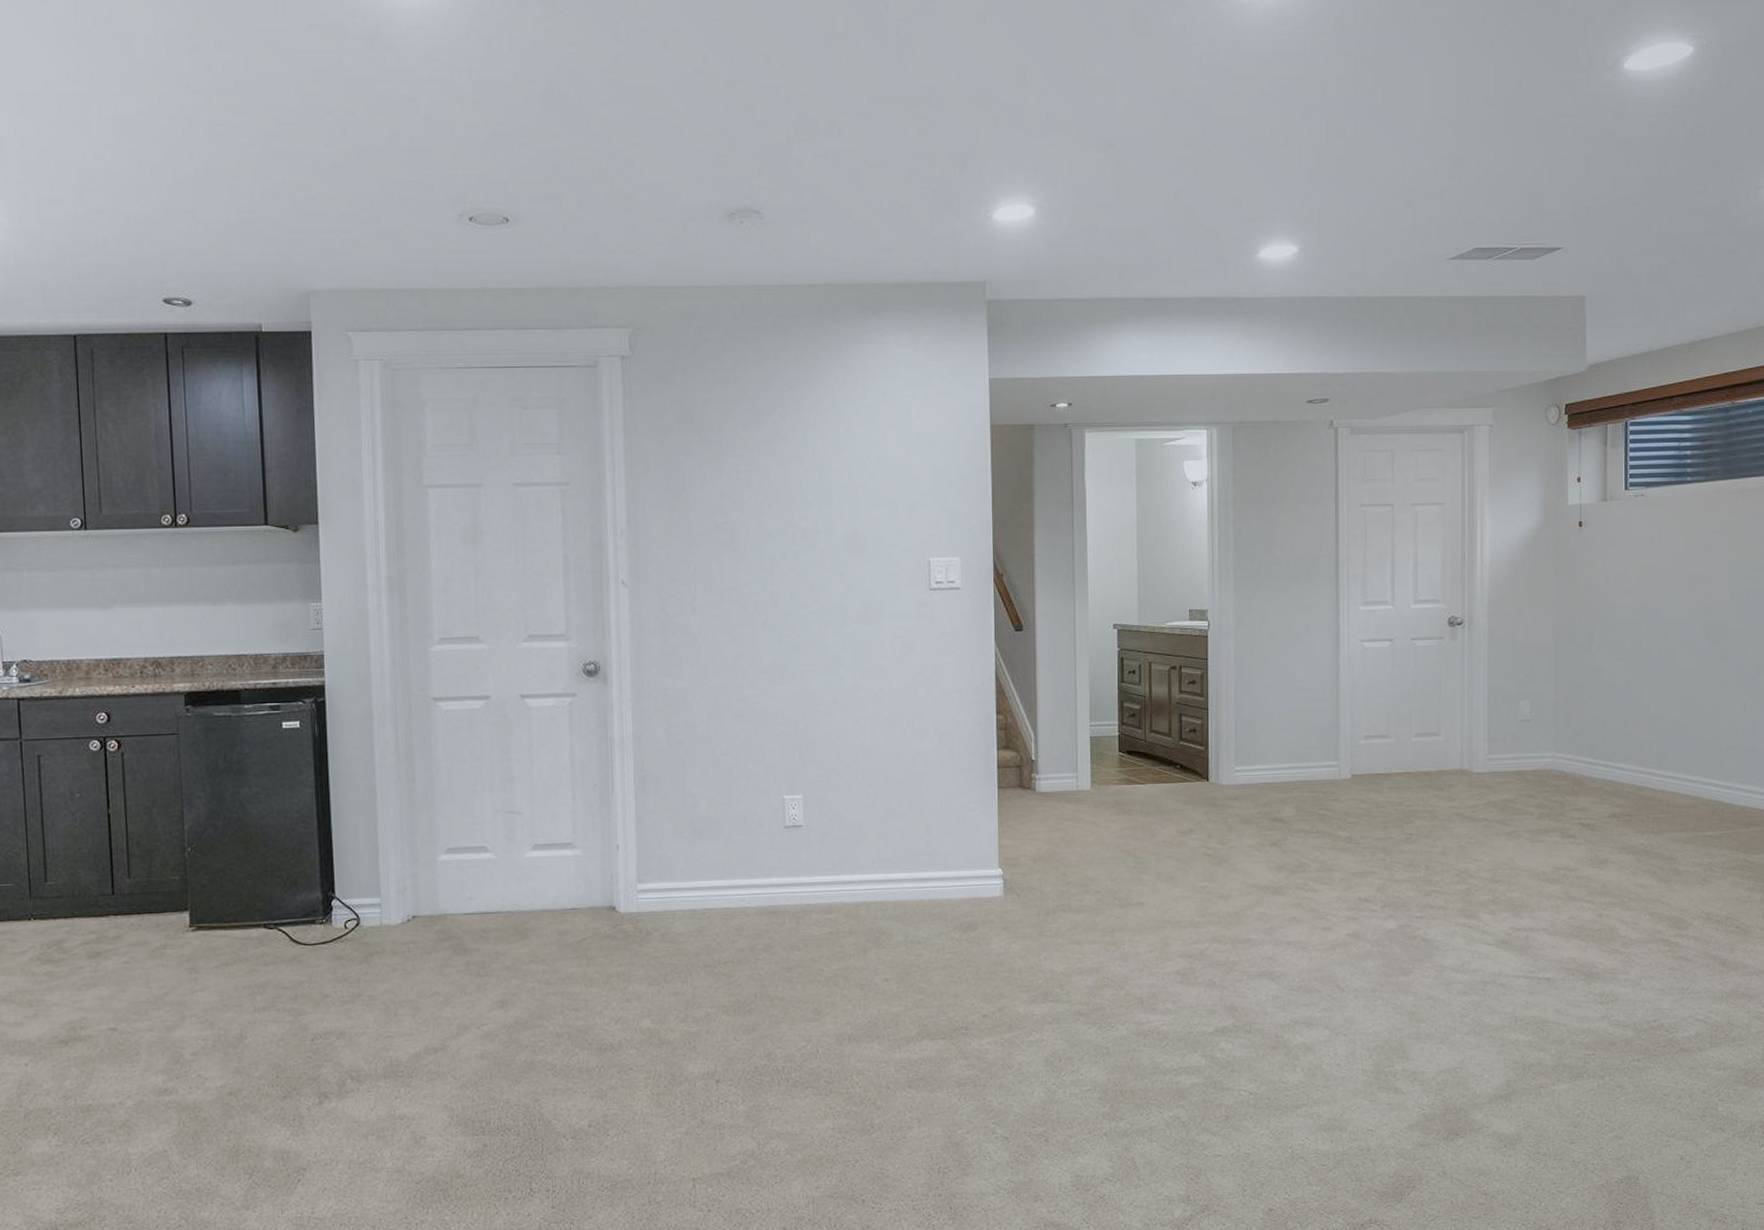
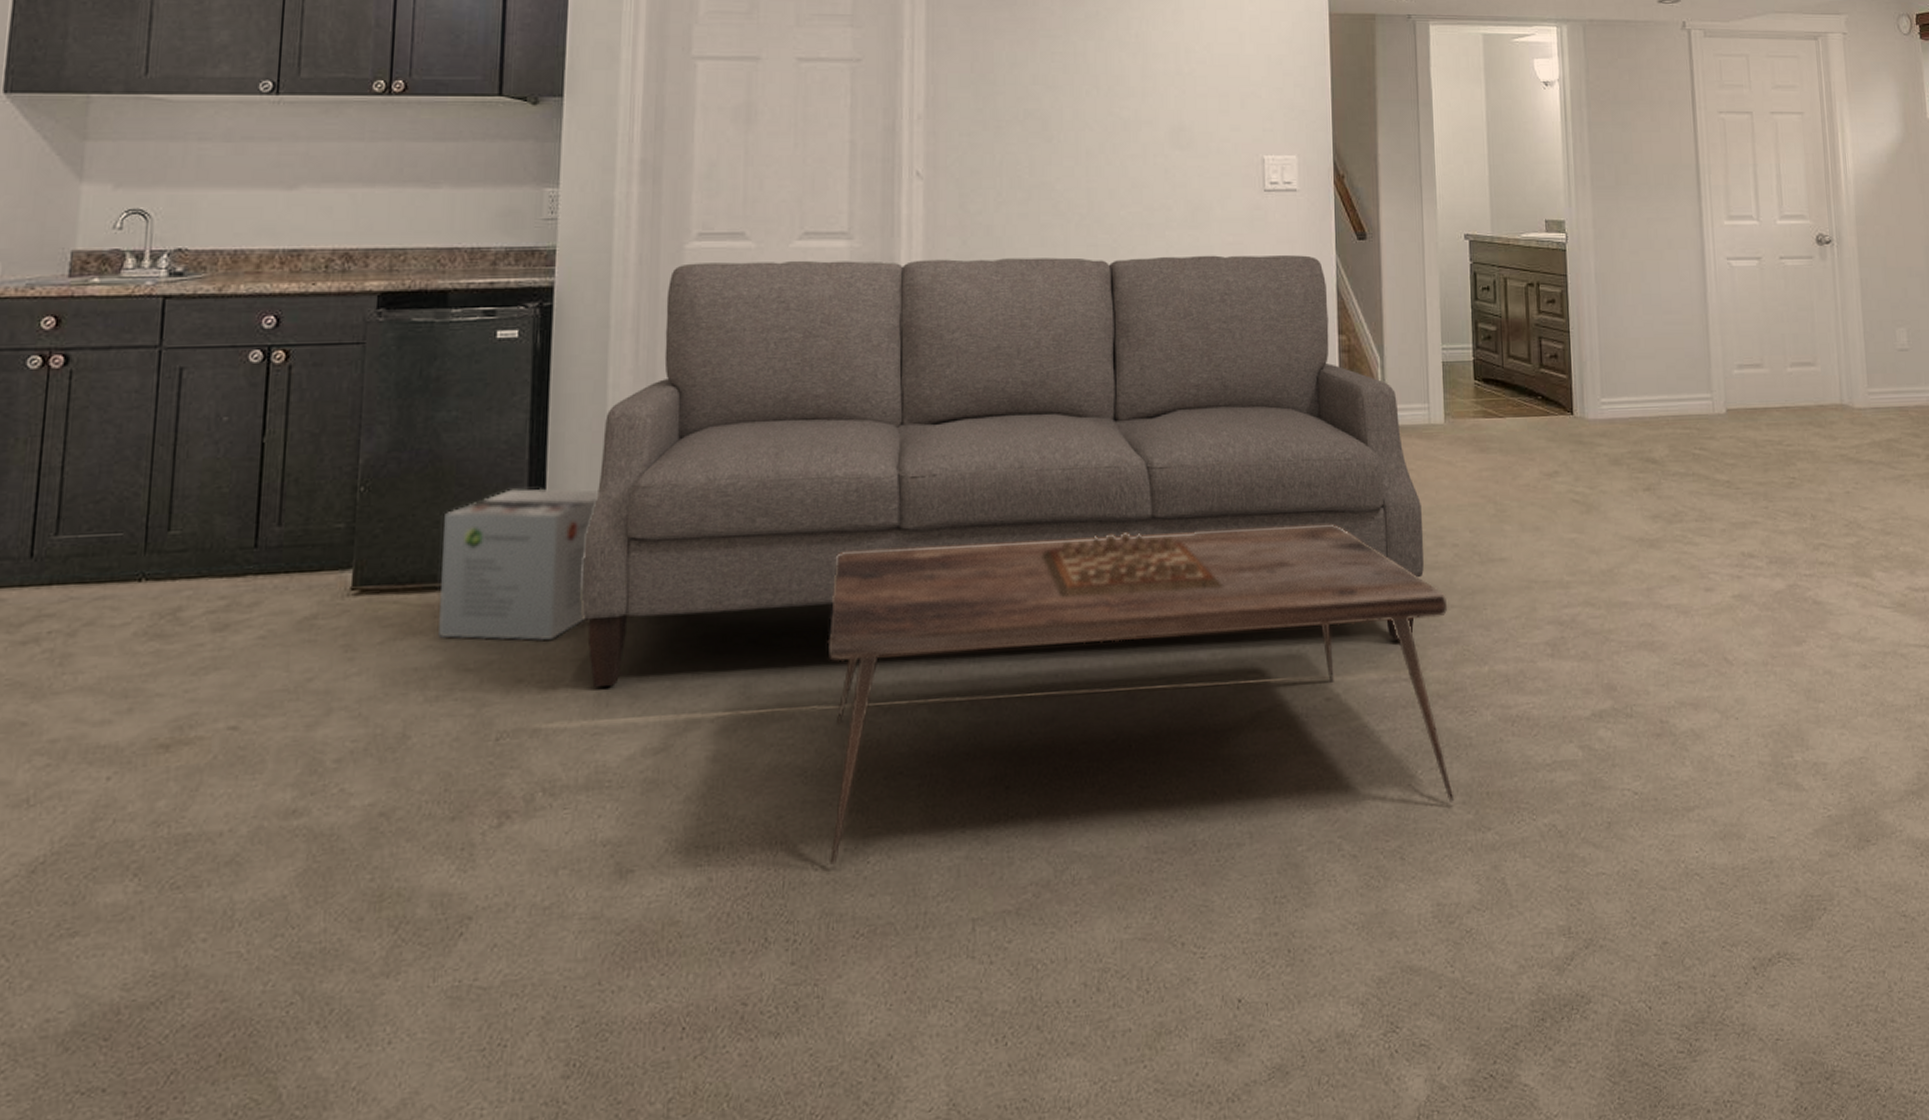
cardboard box: none [255,848,376,966] -> present [438,488,599,640]
sofa: none [367,646,1070,1001] -> present [581,255,1424,687]
coffee table: none [566,875,1092,1136] -> present [827,525,1455,865]

